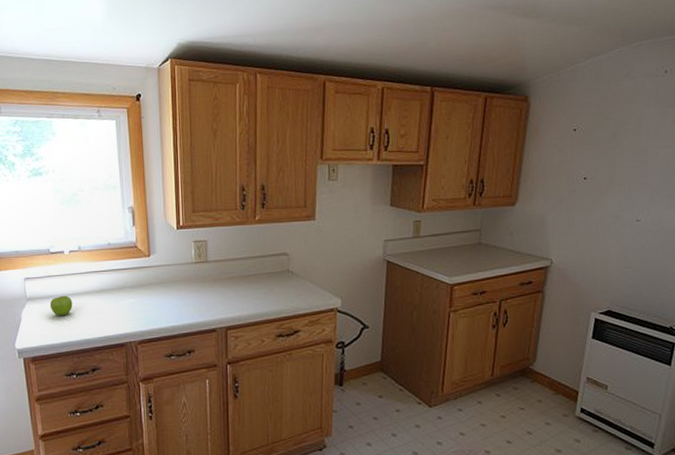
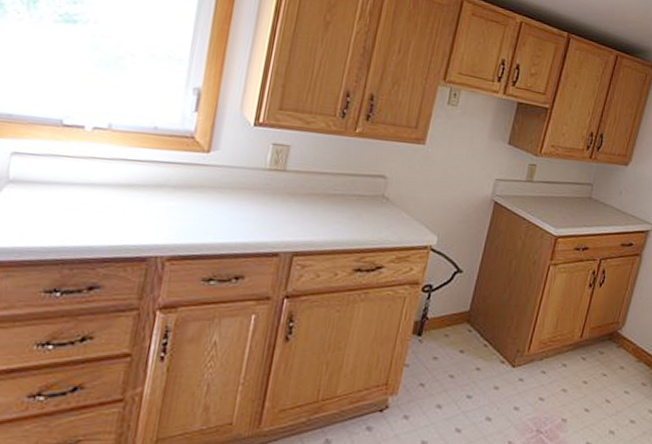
fruit: present [49,295,73,316] -> none [43,183,82,211]

